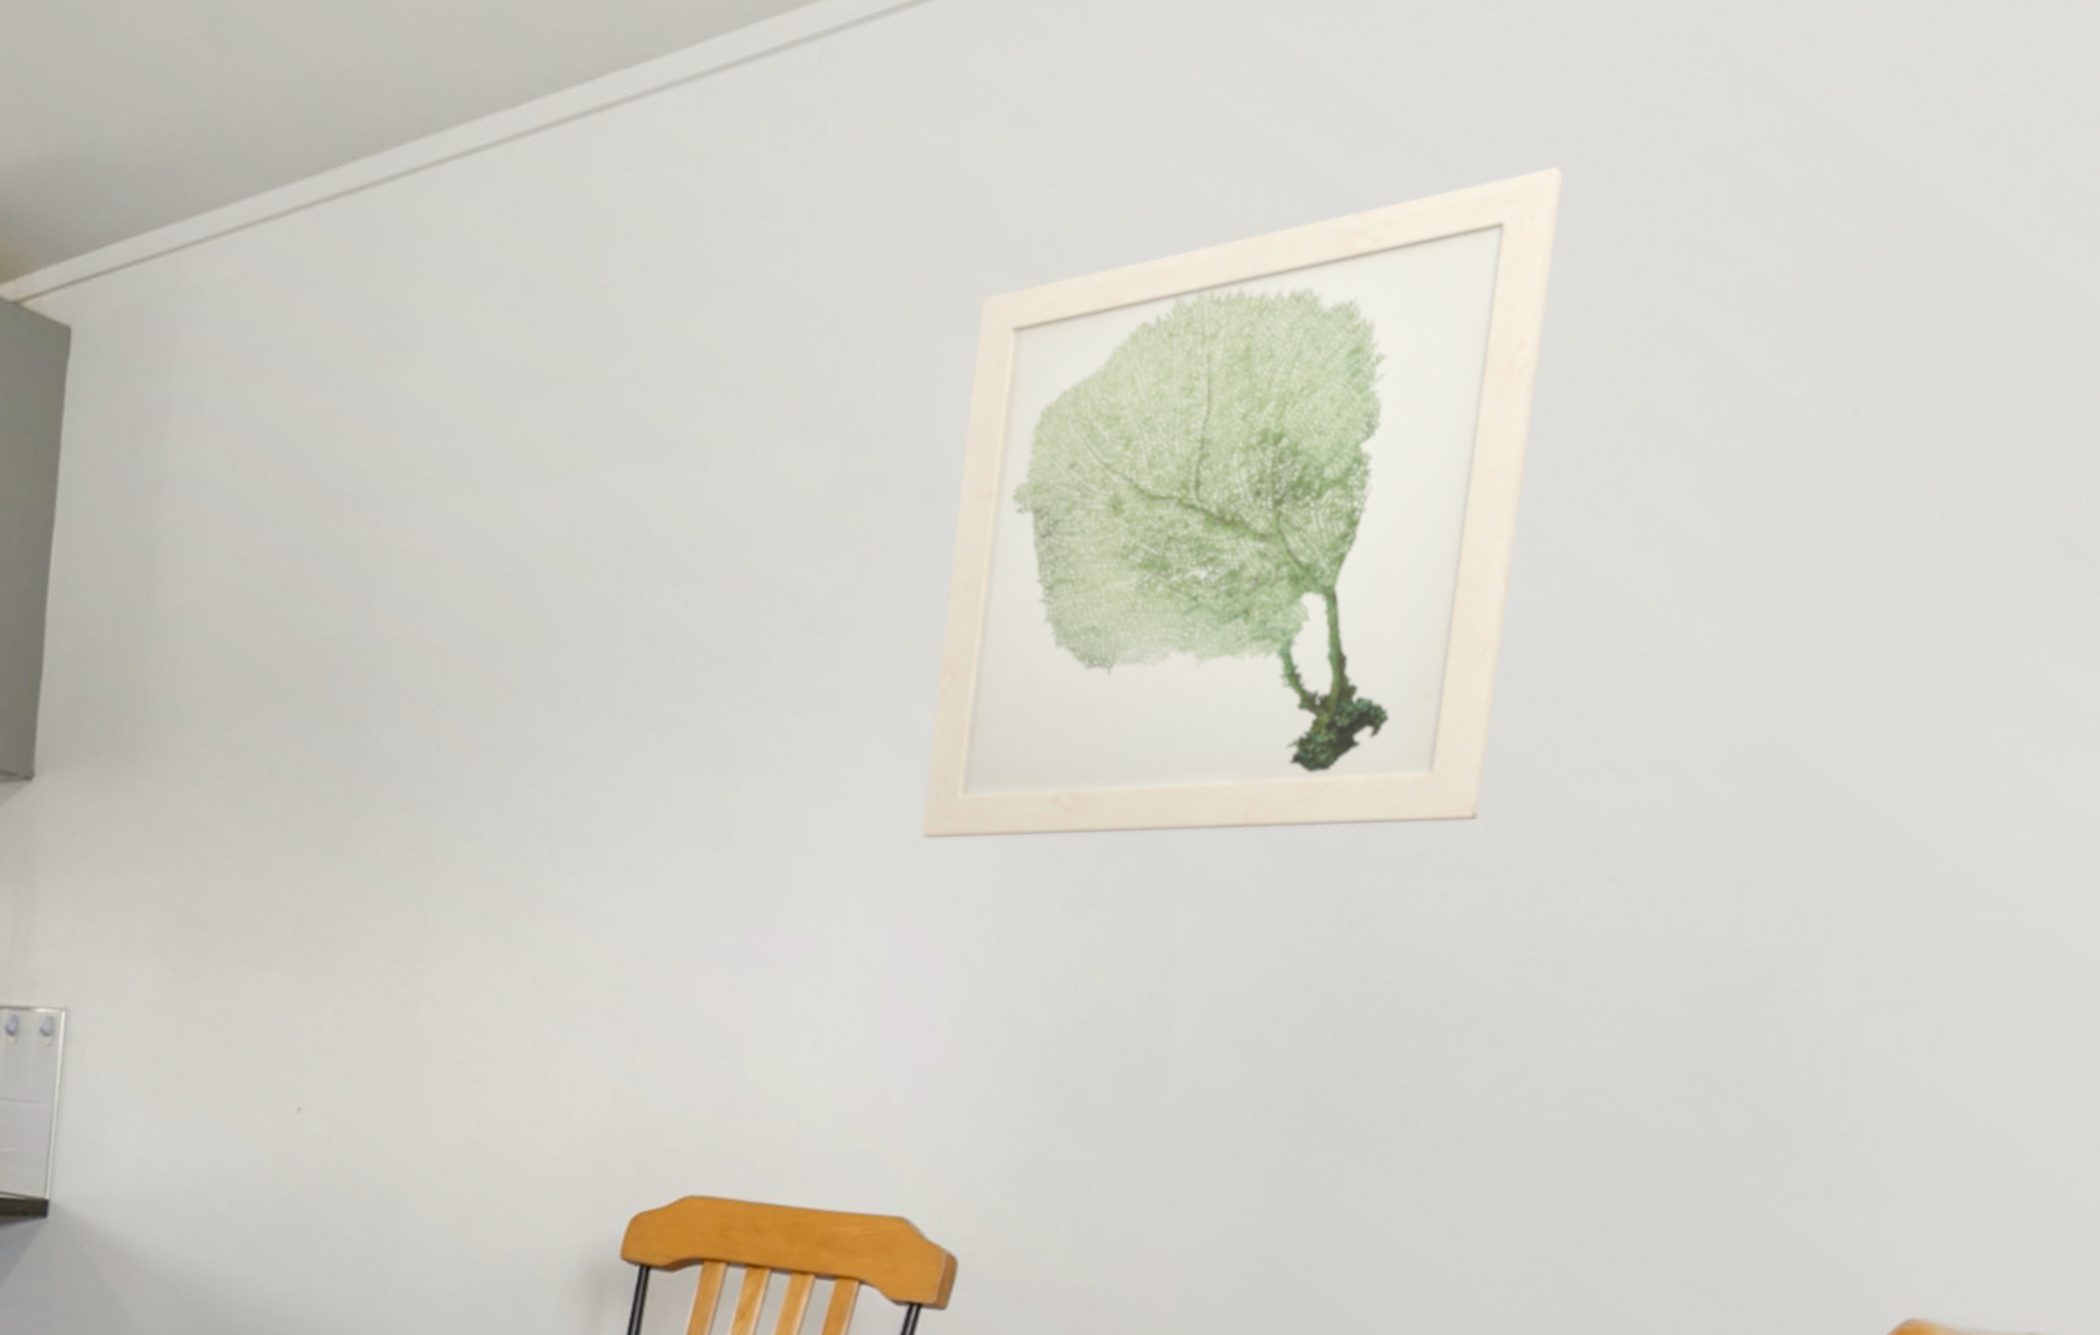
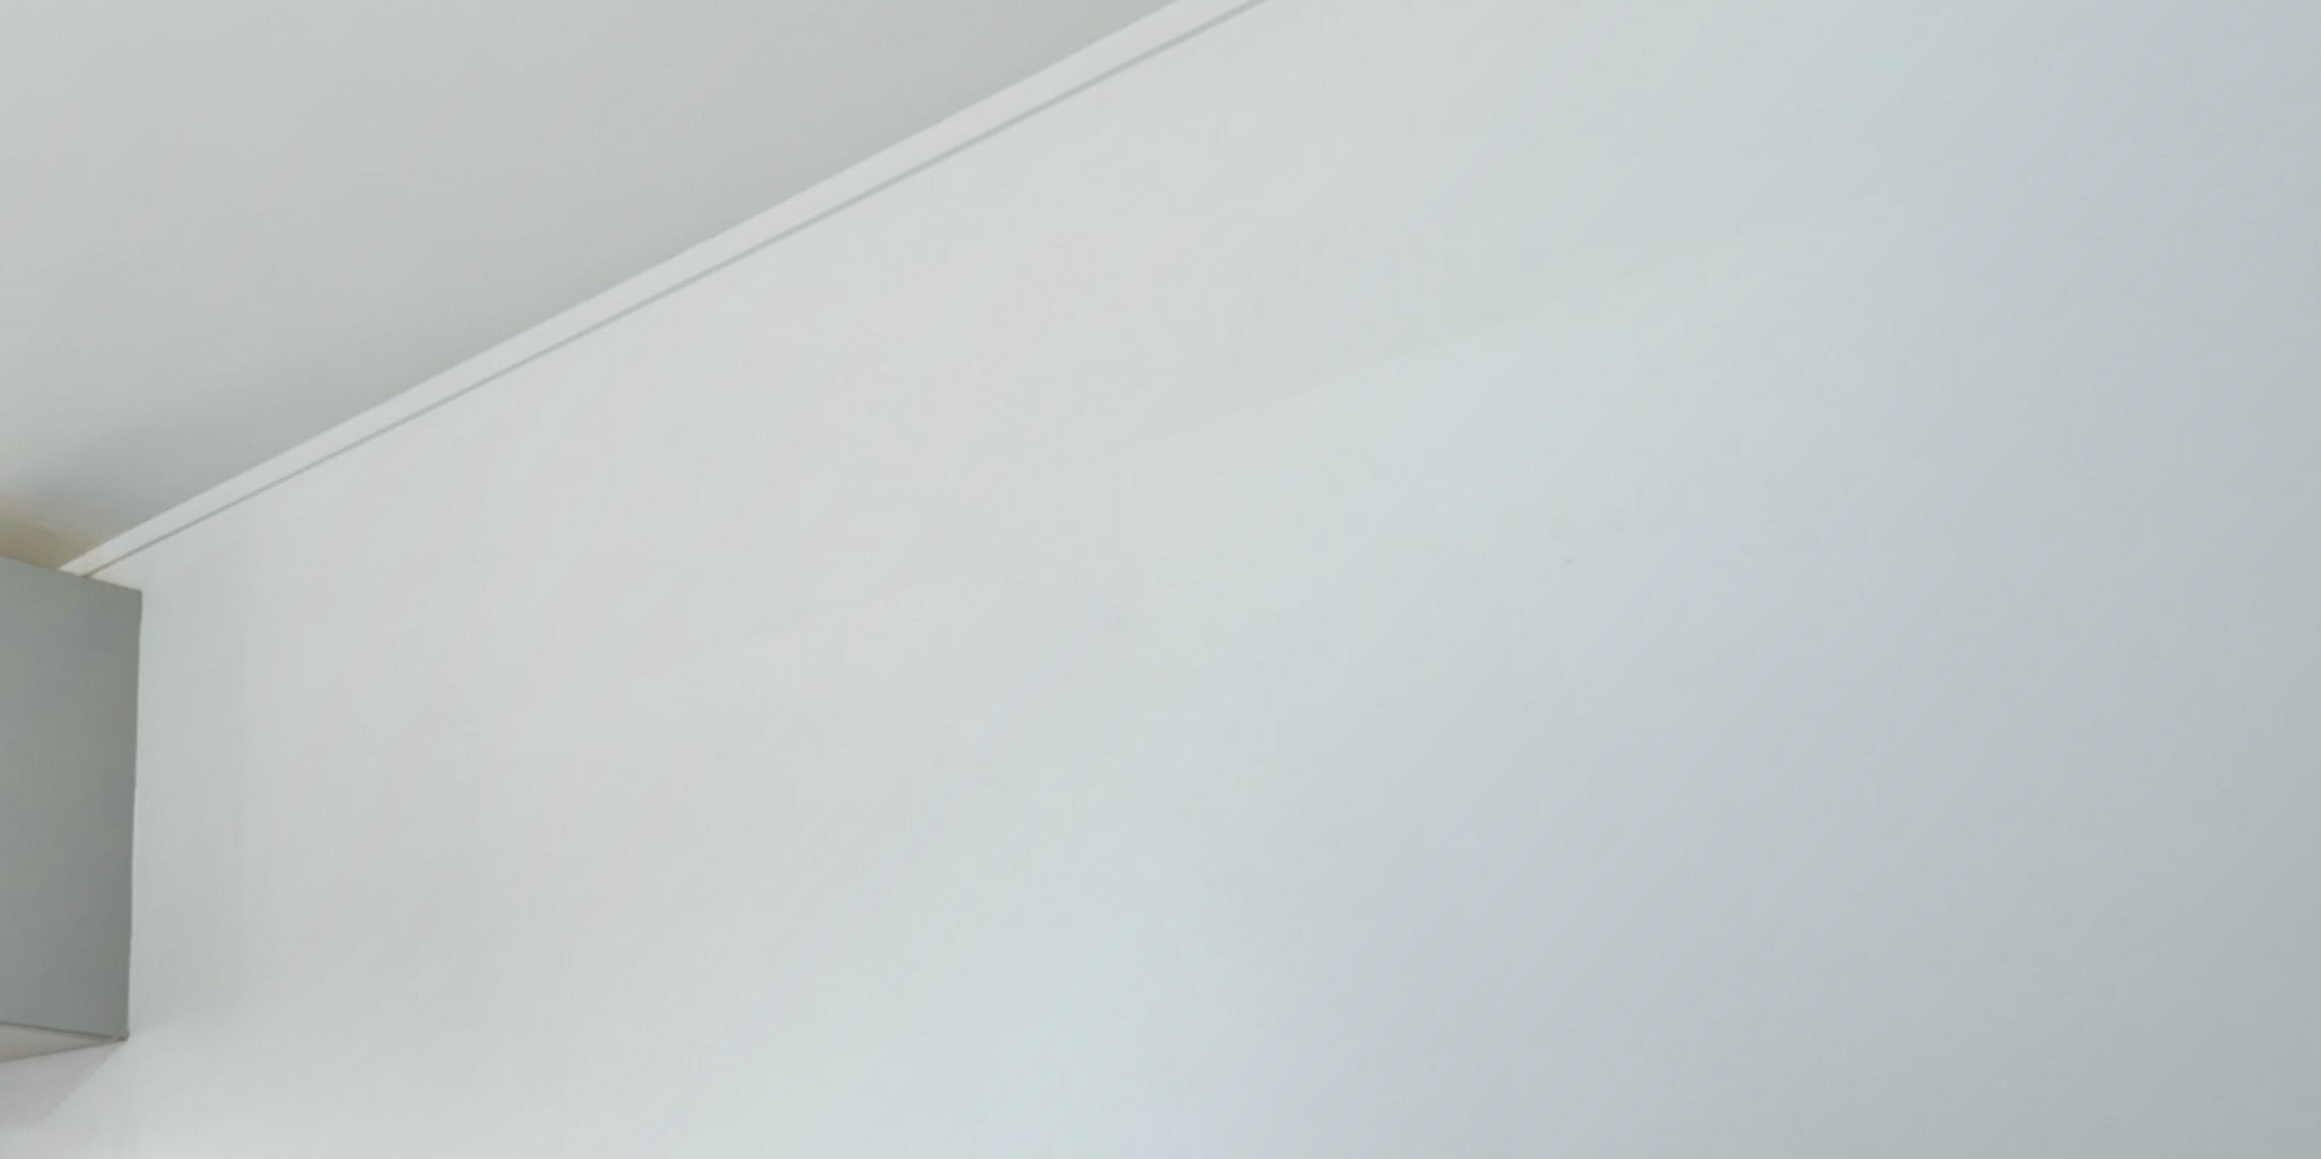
wall art: present [922,167,1563,839] -> none [1156,124,1939,1001]

